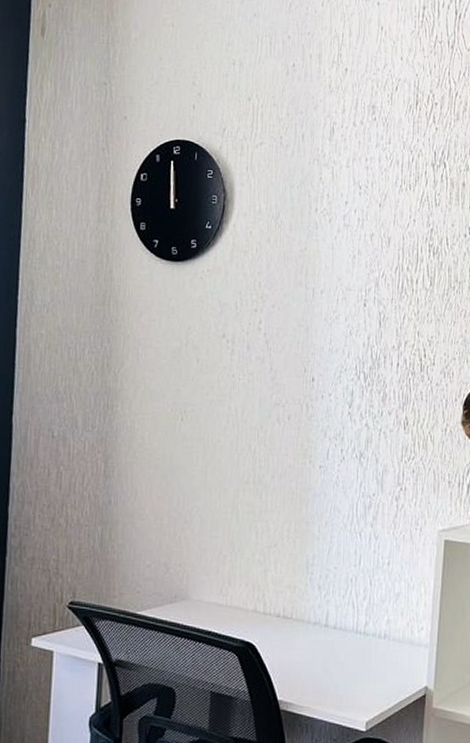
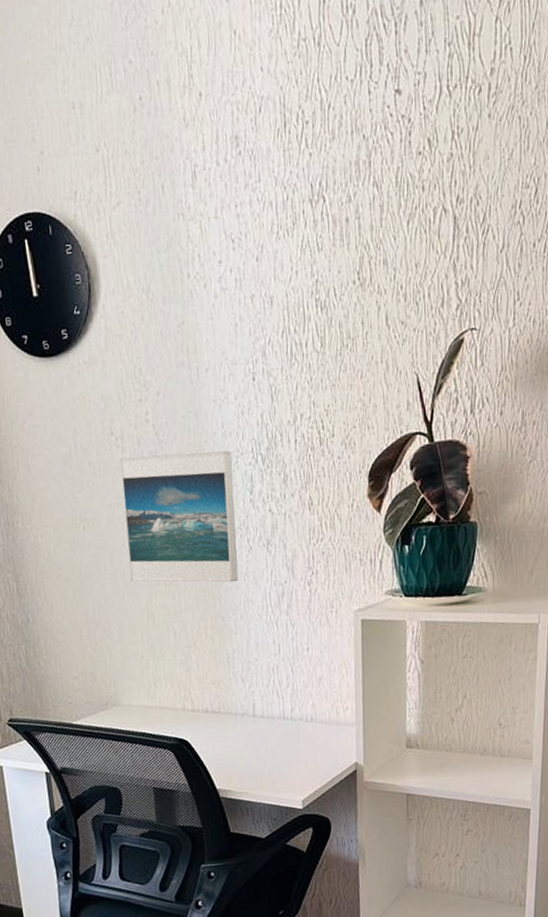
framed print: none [220,359,336,489] -> present [119,450,239,583]

